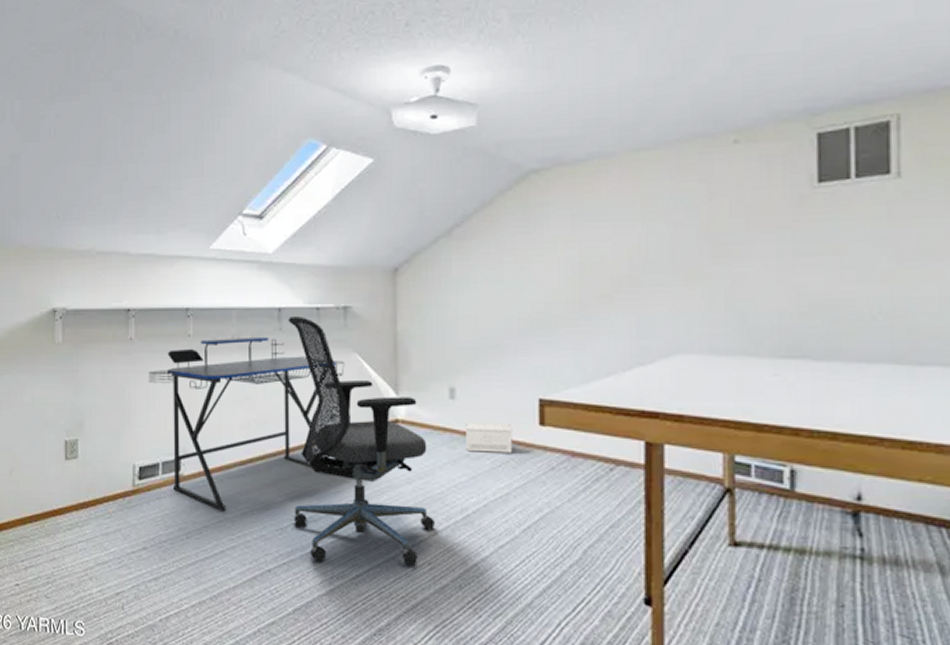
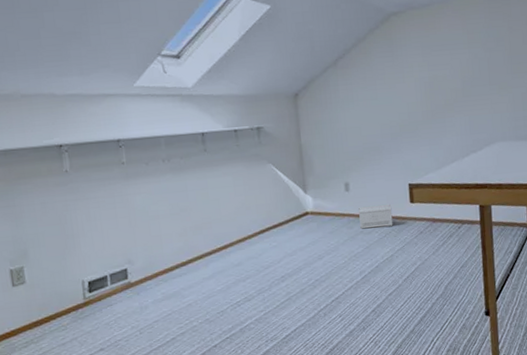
desk: present [148,336,345,511] -> none [87,157,262,306]
office chair: present [288,317,435,567] -> none [211,138,342,332]

